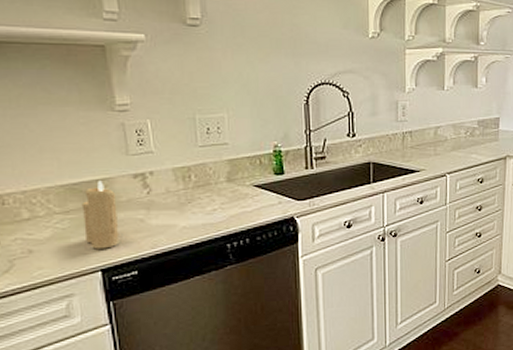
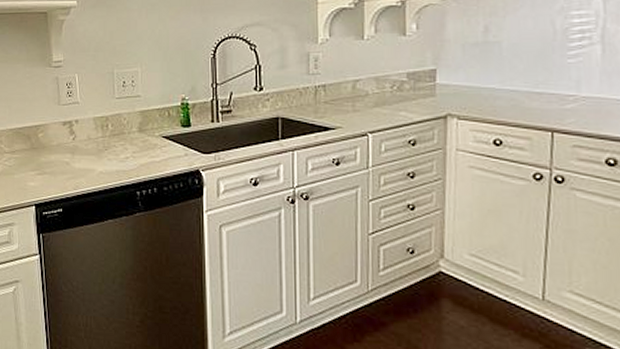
candle: present [81,181,120,249] -> none [24,126,50,186]

